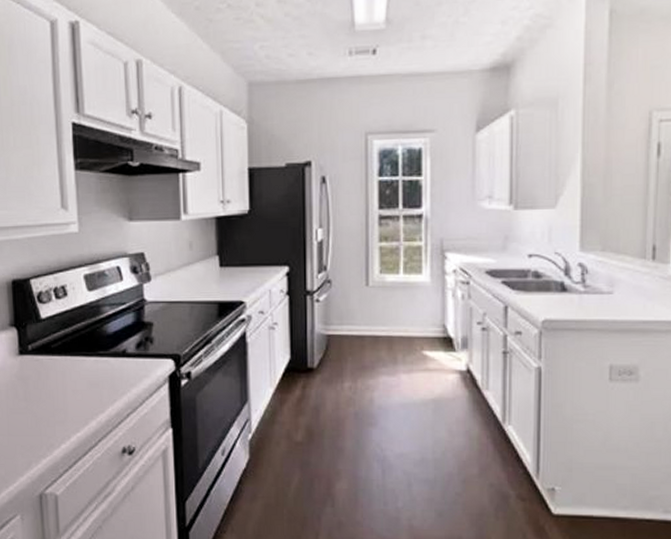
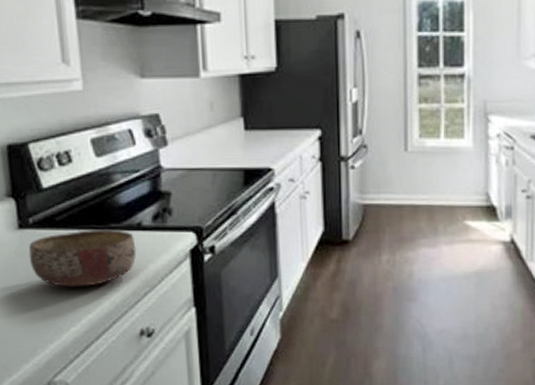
bowl: none [27,356,121,407] -> present [28,229,137,287]

